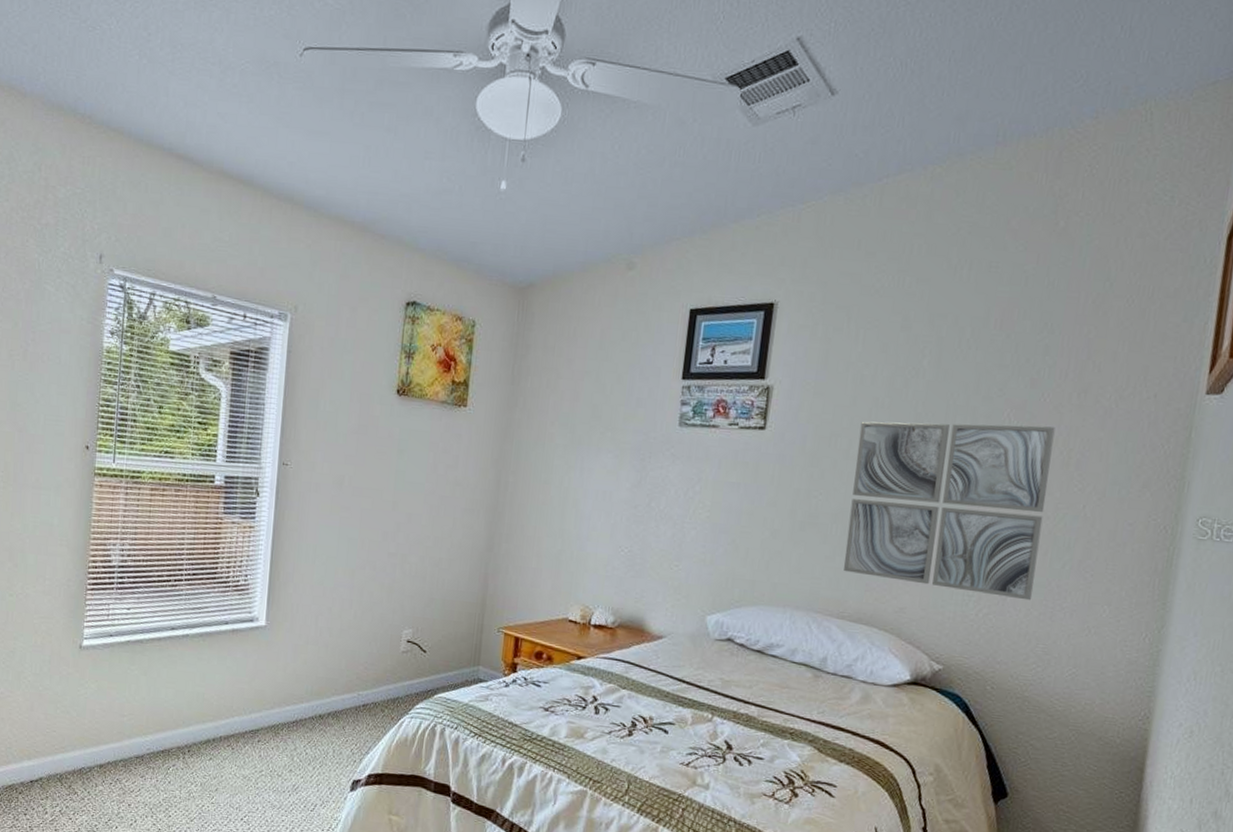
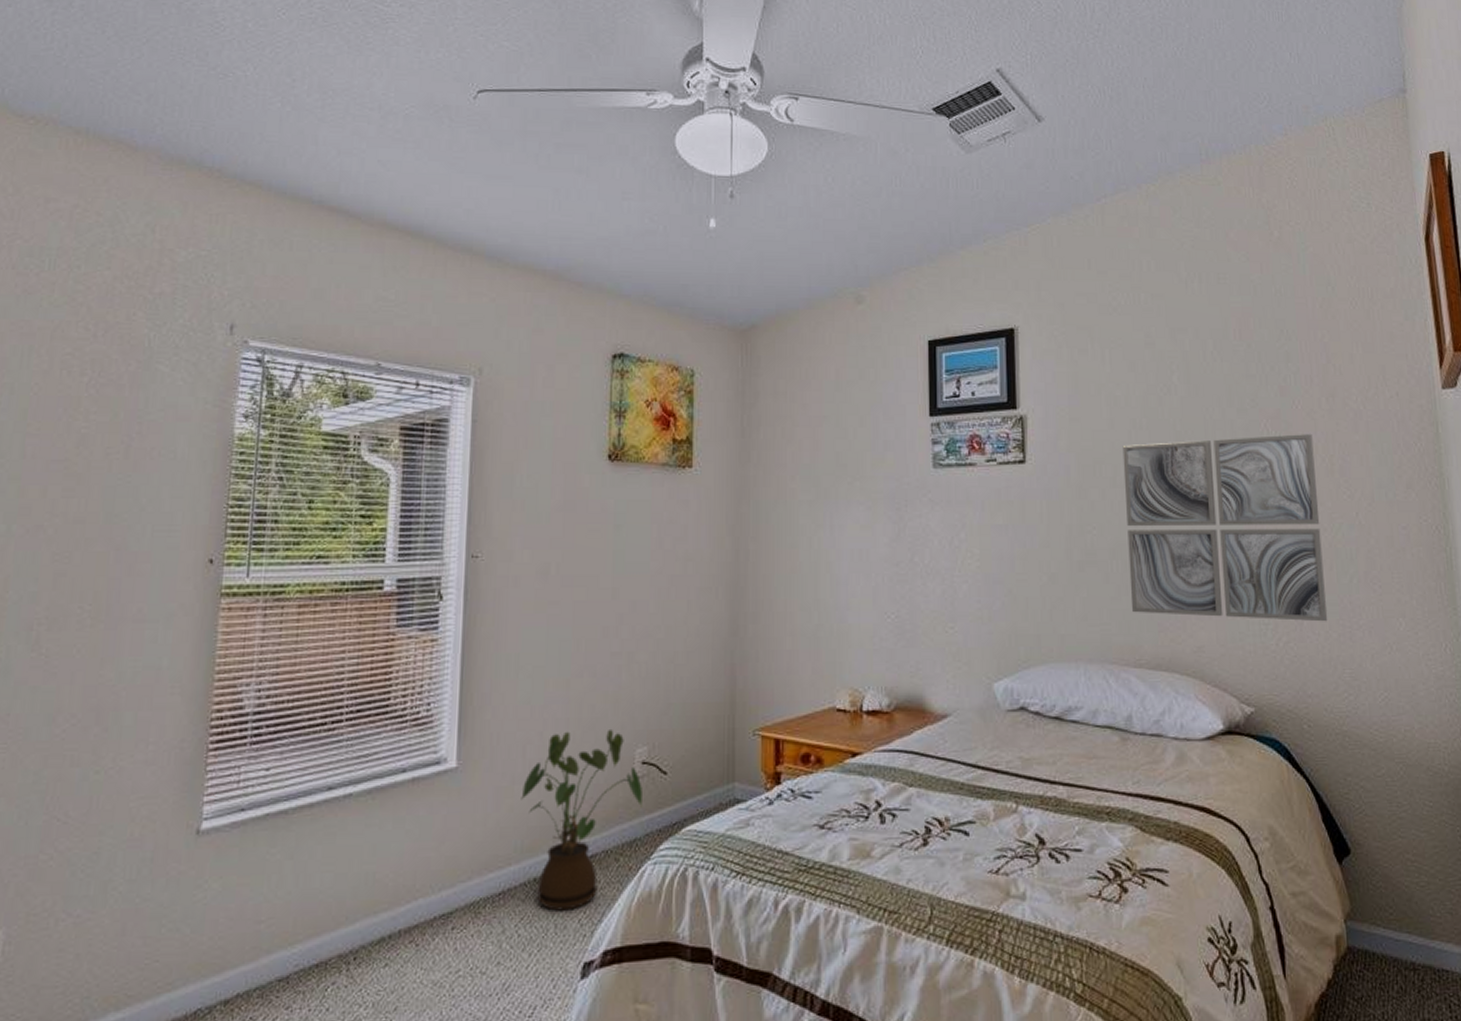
house plant: none [312,609,406,742] -> present [521,728,642,911]

